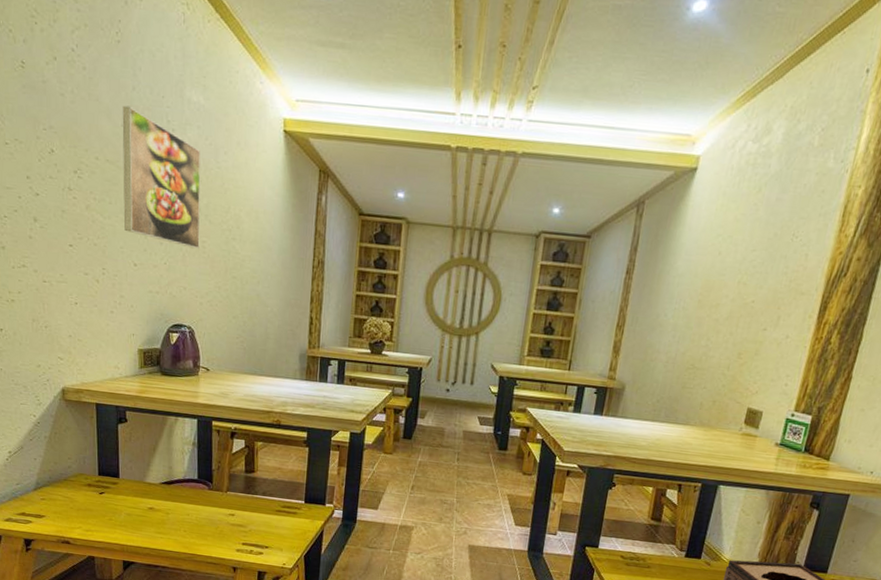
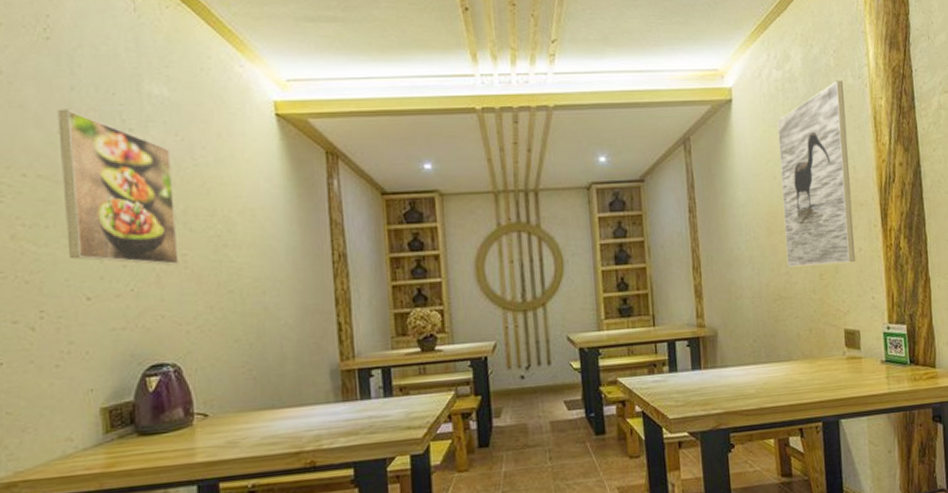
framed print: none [709,162,823,348] -> present [777,80,855,267]

